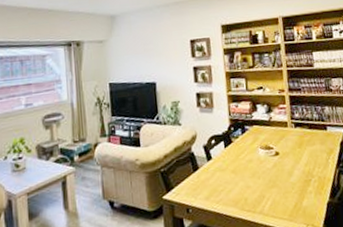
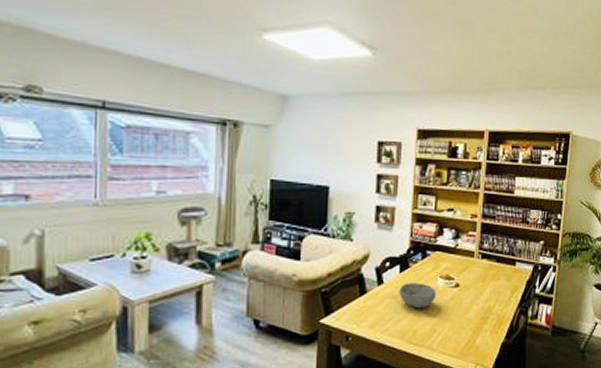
bowl: none [226,155,260,179] -> present [399,282,436,309]

